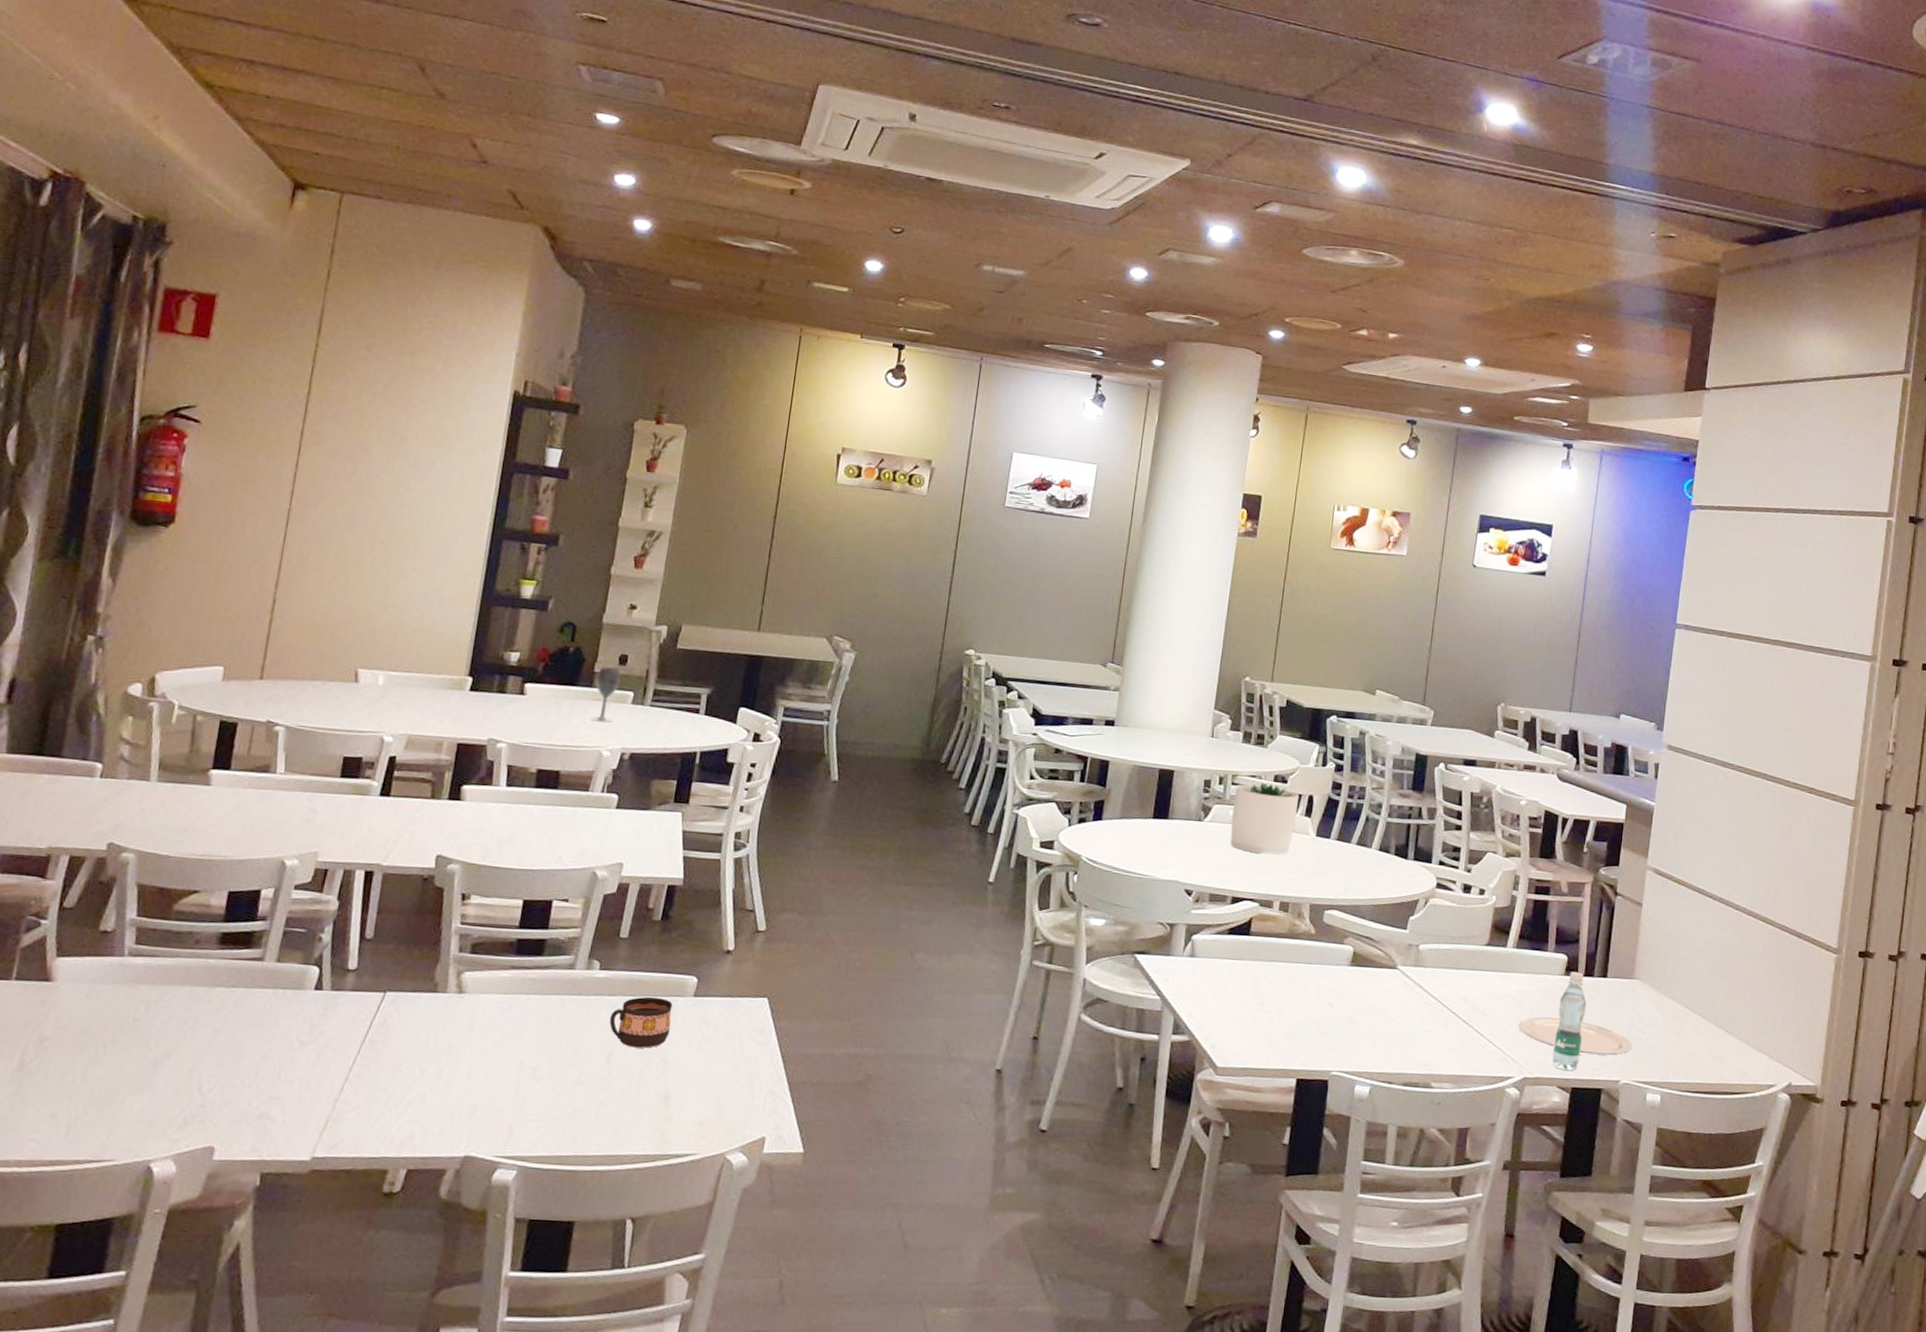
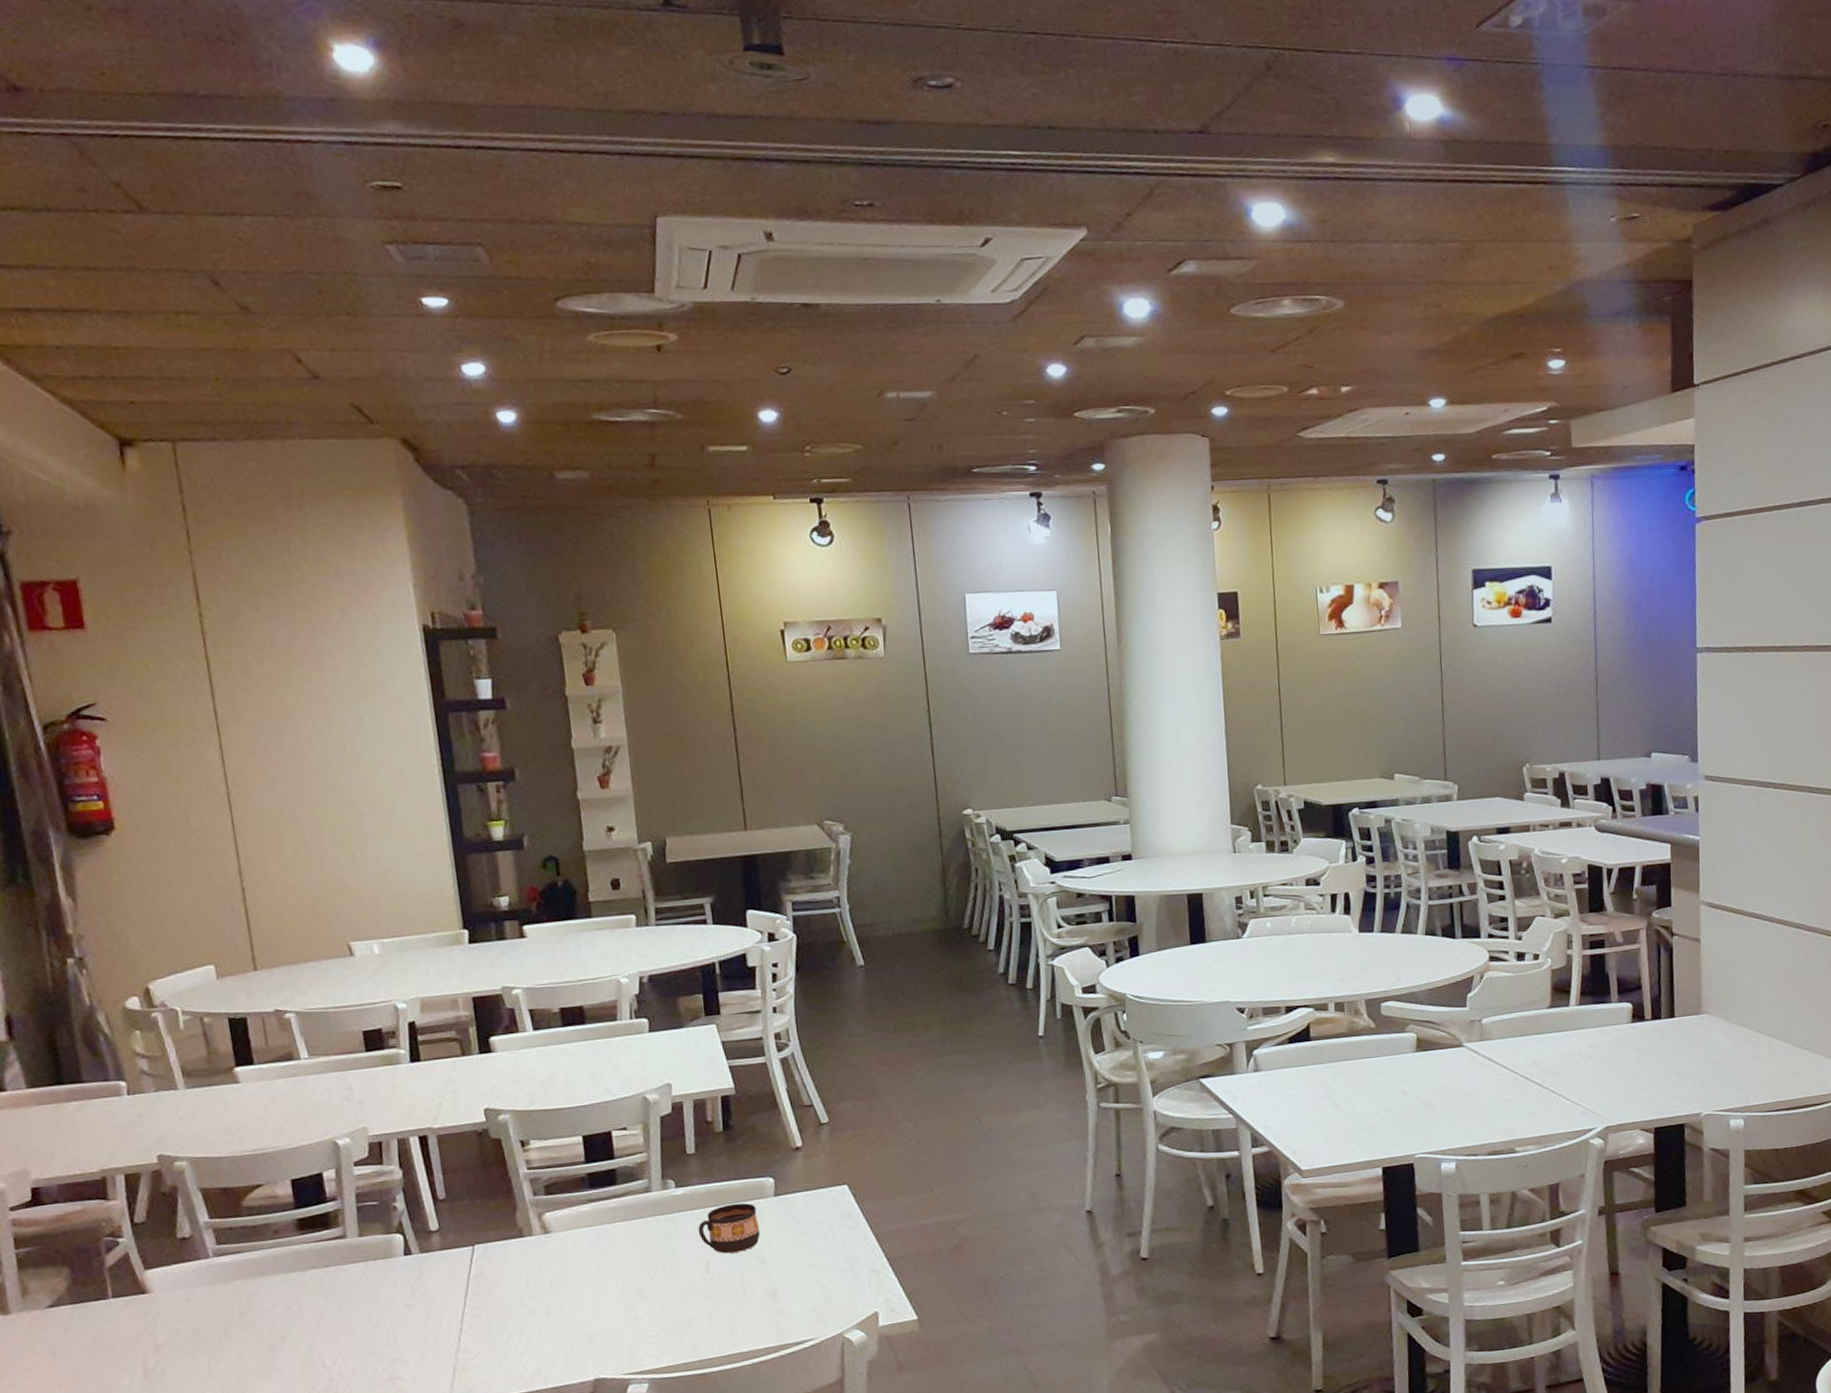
wine glass: present [590,667,621,723] -> none [592,893,621,952]
planter: present [1230,782,1300,855] -> none [1268,888,1336,960]
plate: present [1518,1017,1632,1056] -> none [1593,1064,1709,1094]
bottle: present [1552,972,1587,1070] -> none [1630,1017,1659,1113]

